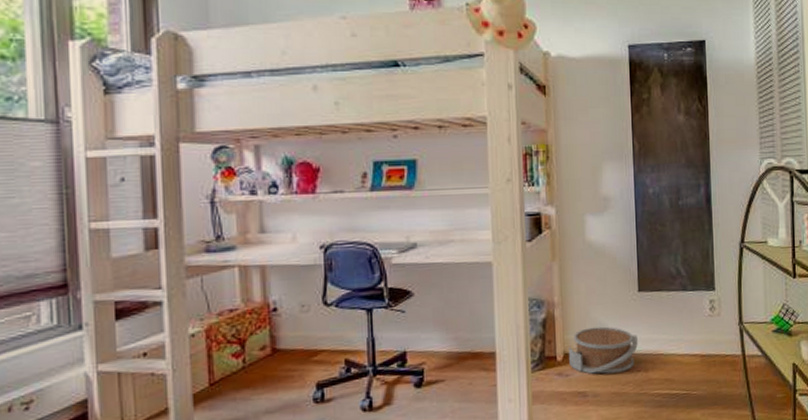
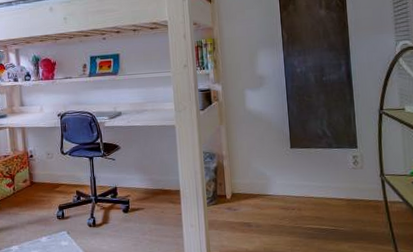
basket: present [569,326,638,374] -> none [236,174,292,210]

